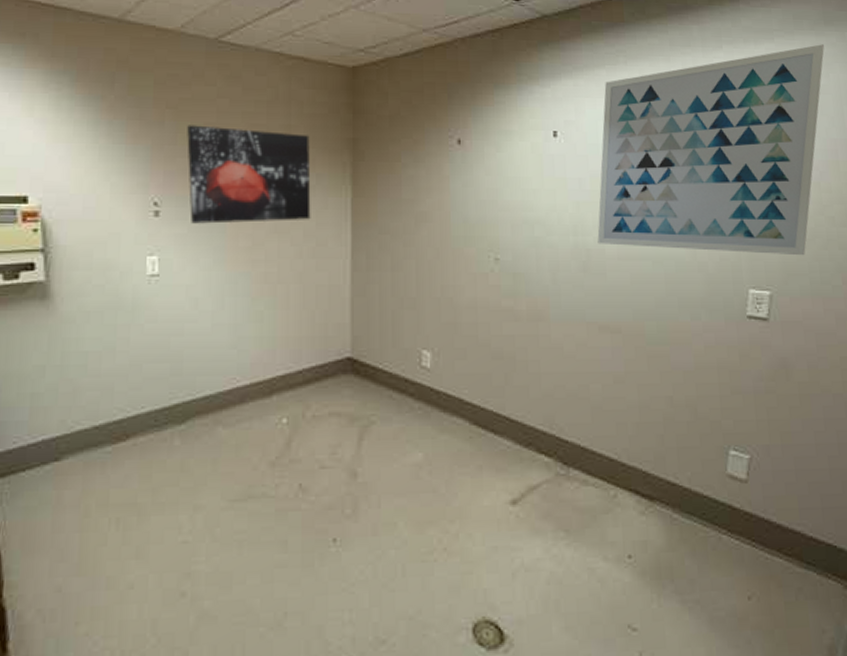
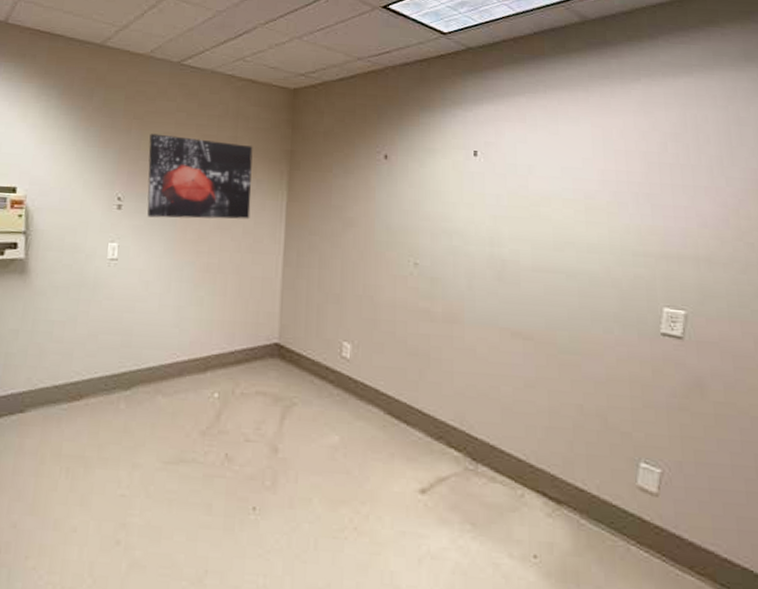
wall art: present [597,44,824,256] -> none [513,79,745,279]

